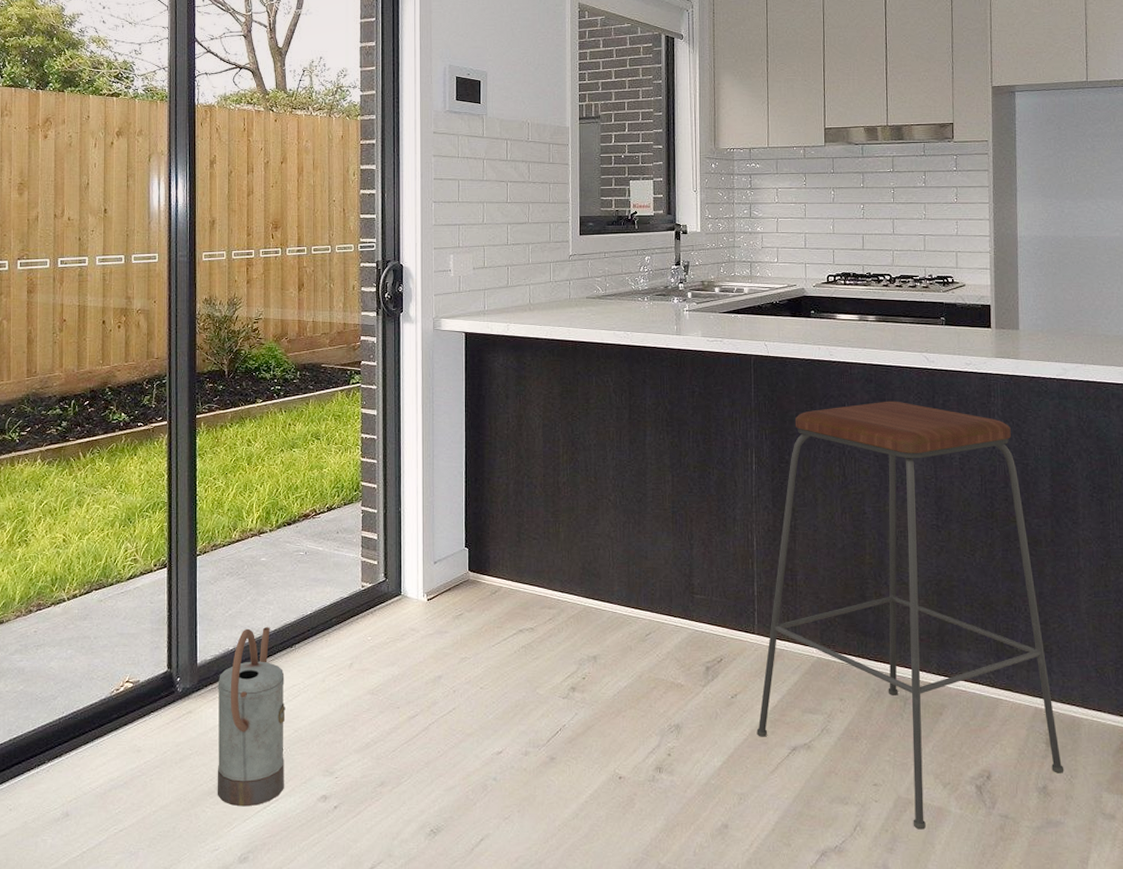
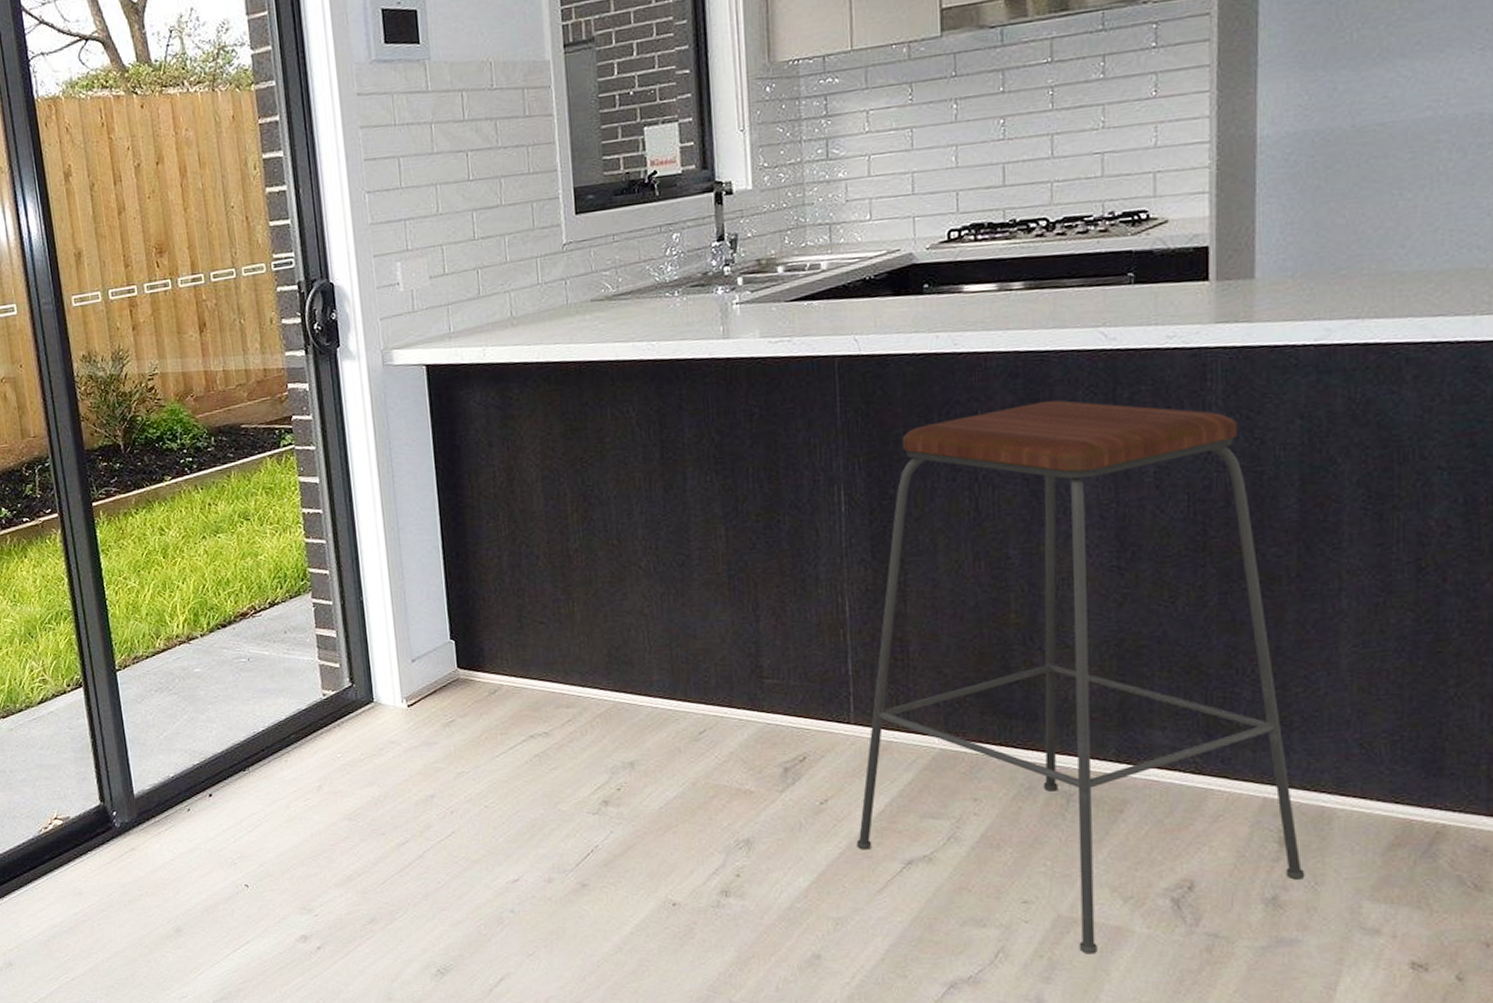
watering can: present [217,627,286,807] -> none [161,749,255,950]

